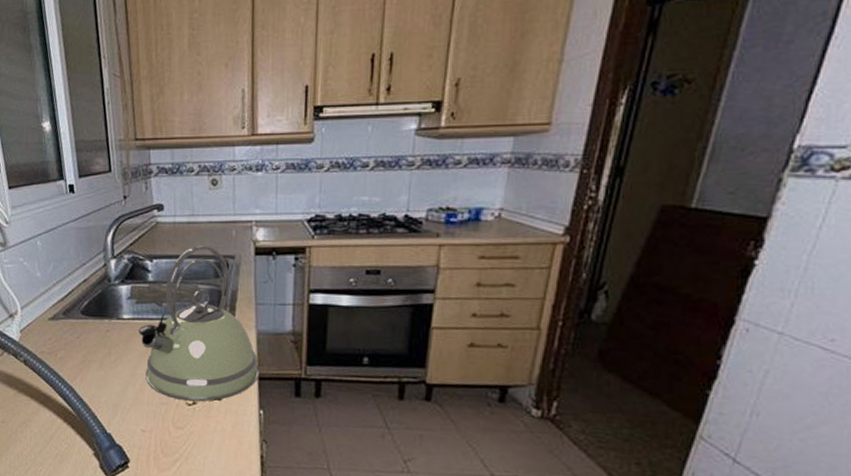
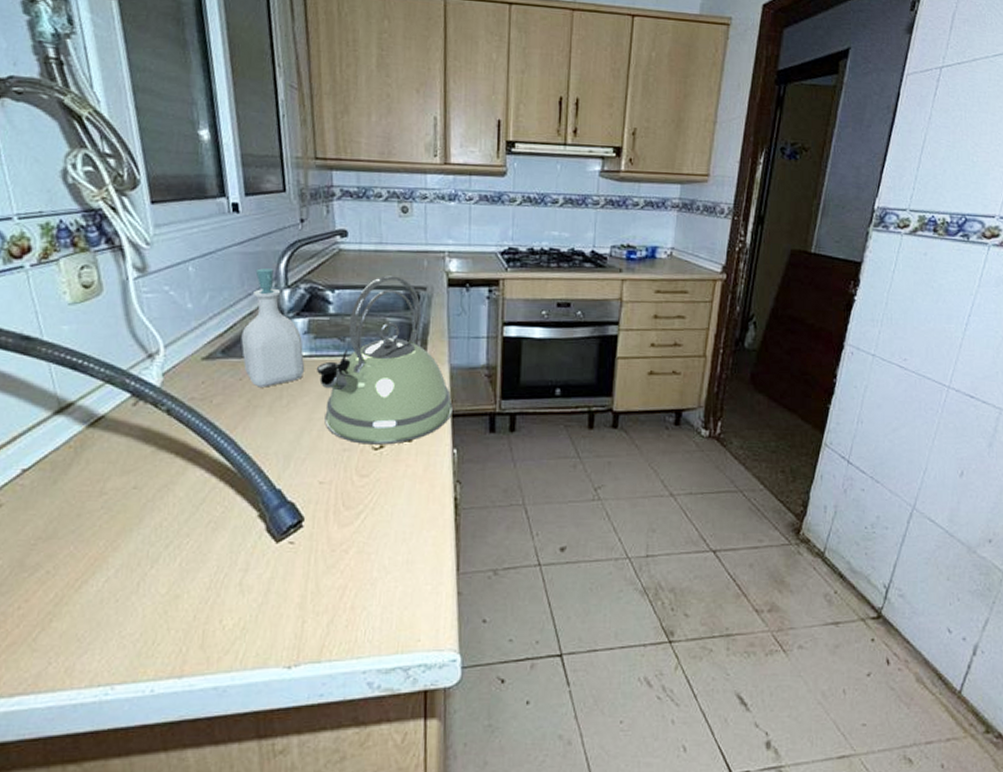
soap bottle: none [78,241,129,345] -> present [241,268,305,388]

